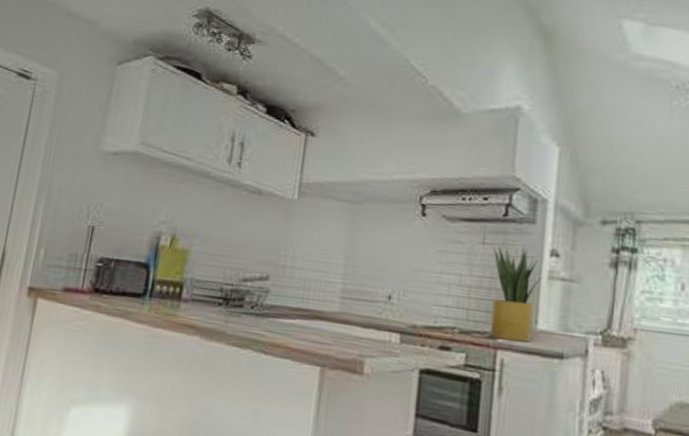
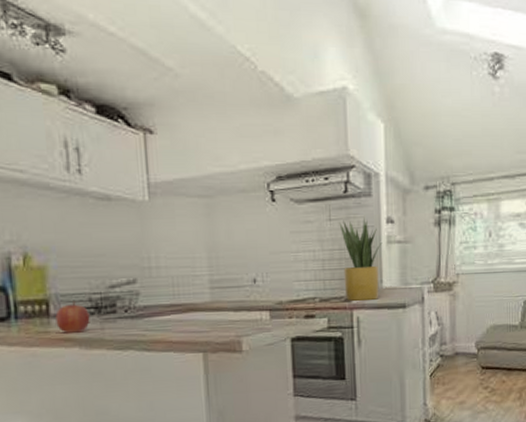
fruit: none [184,288,218,322] -> present [55,301,90,333]

